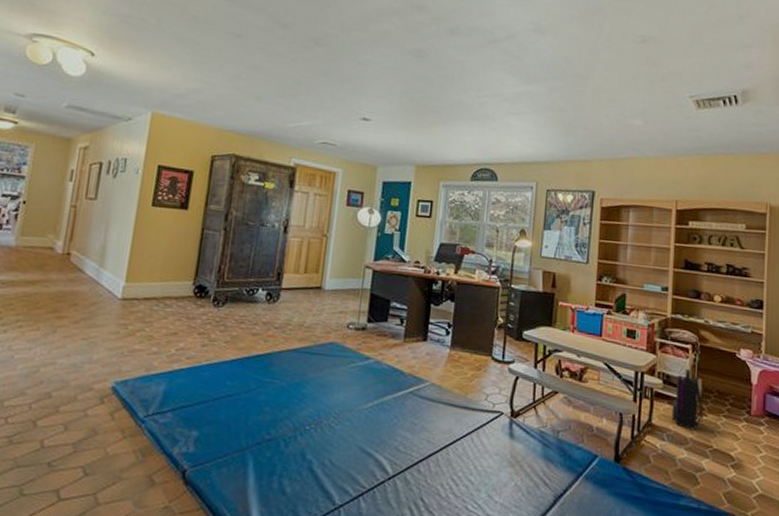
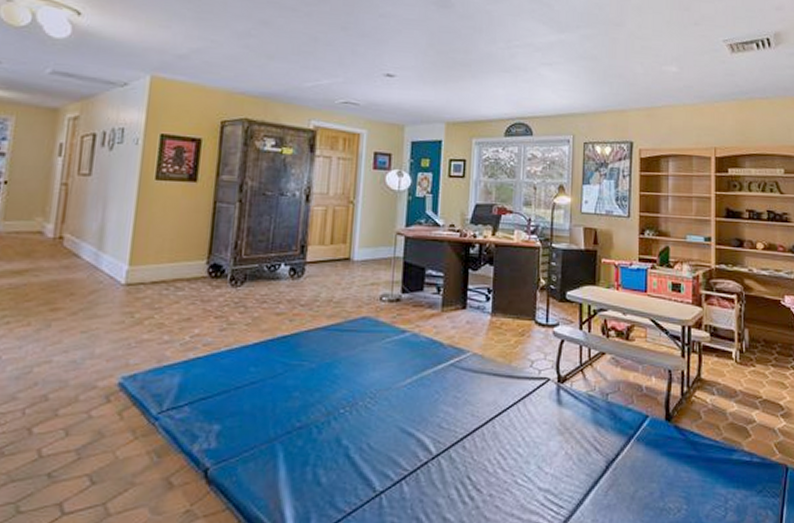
backpack: present [671,368,704,431] -> none [720,319,751,382]

